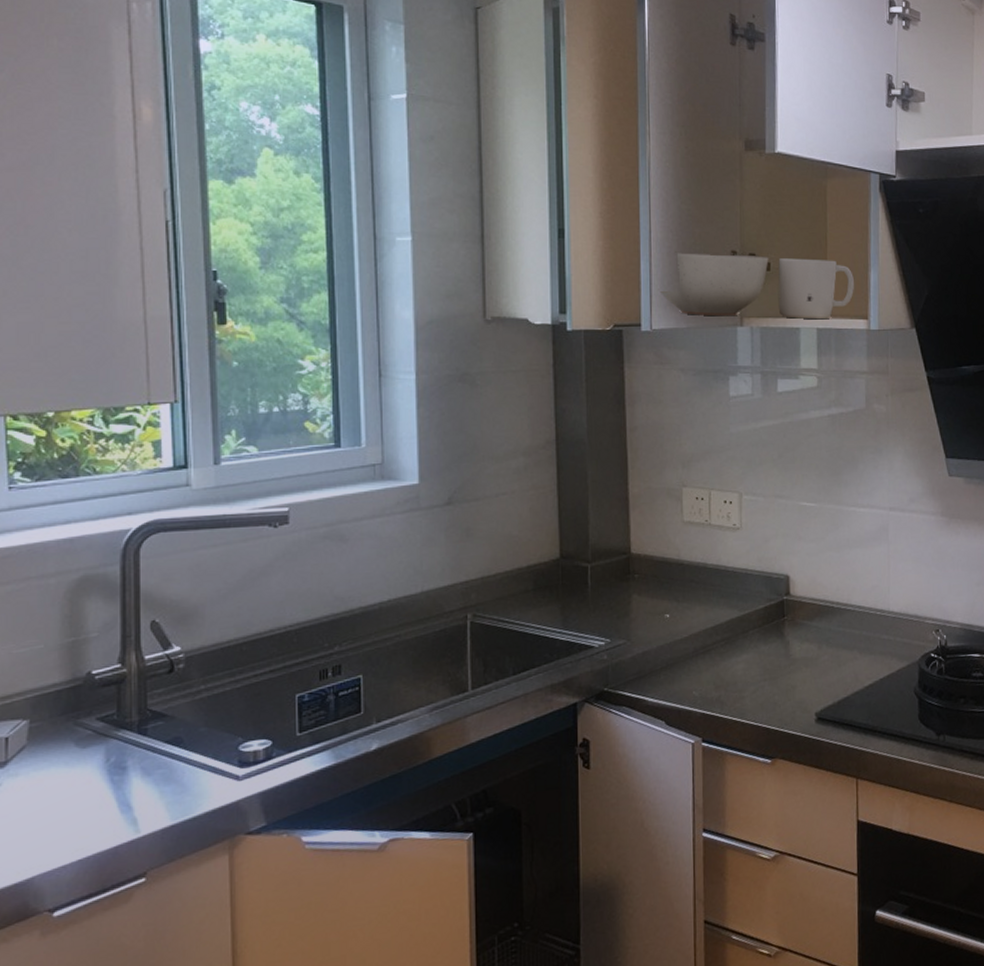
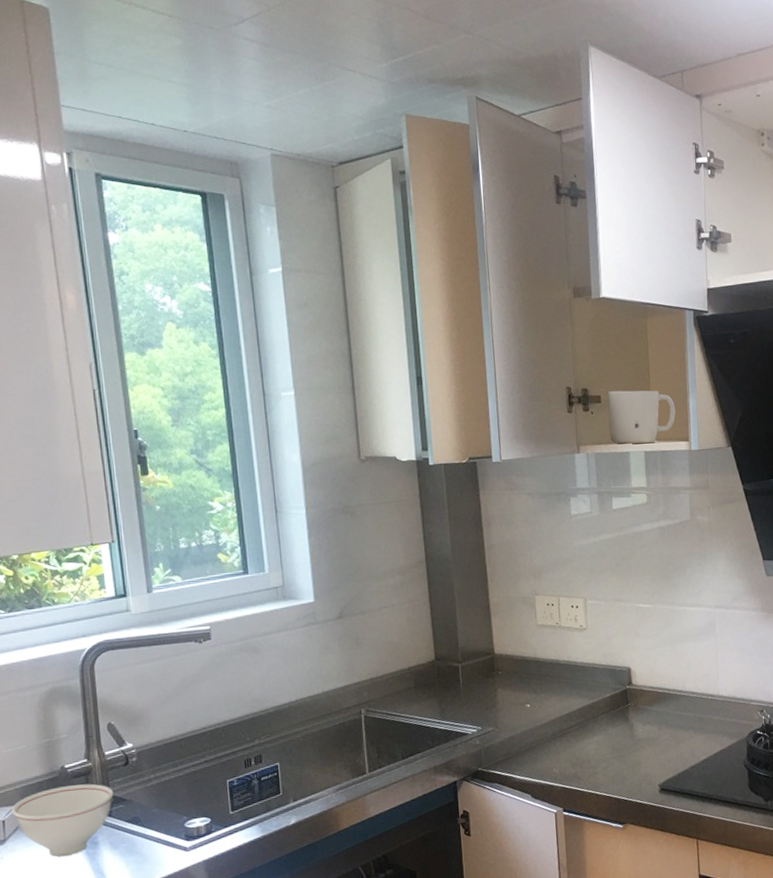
bowl: none [17,694,152,784] -> present [11,783,114,857]
bowl: present [658,251,769,317] -> none [505,390,600,446]

